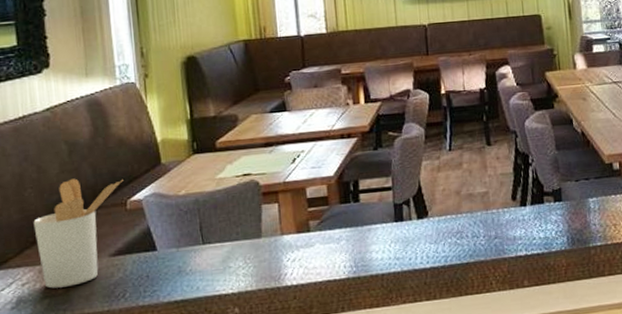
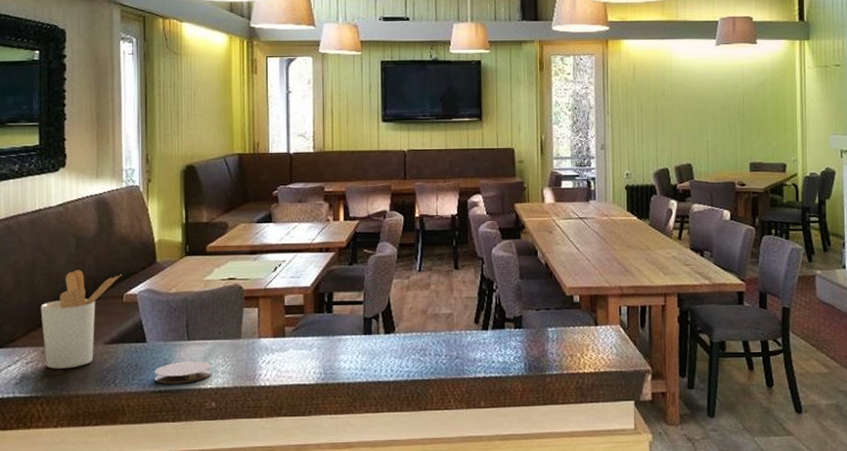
coaster: none [168,265,231,294] -> present [154,361,211,384]

